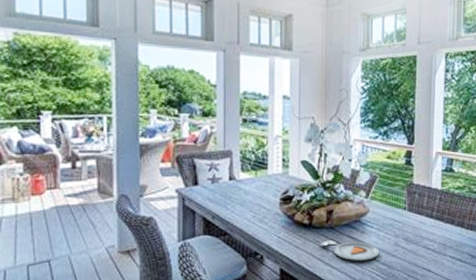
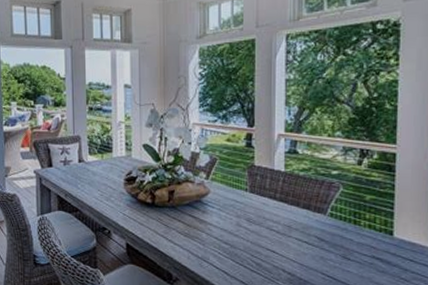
dinner plate: present [321,240,379,261] -> none [163,219,220,239]

